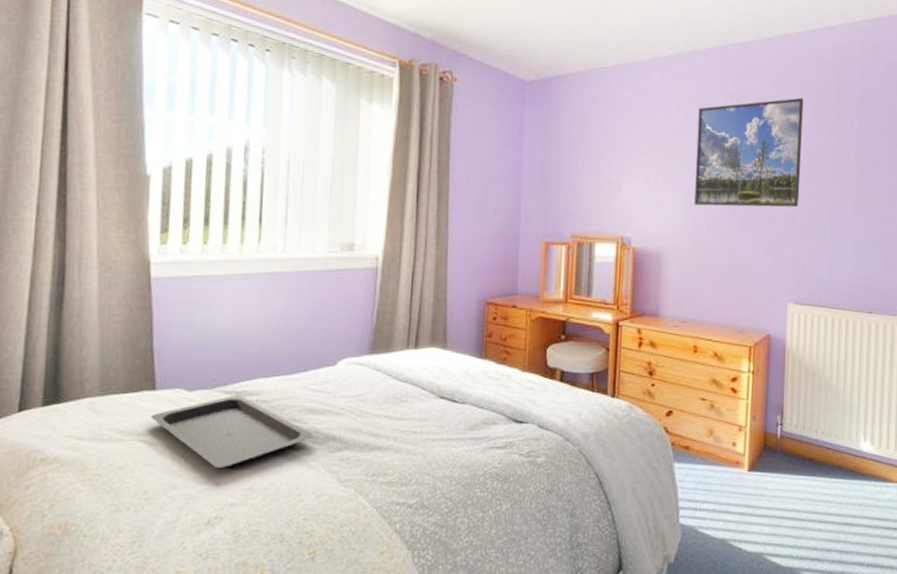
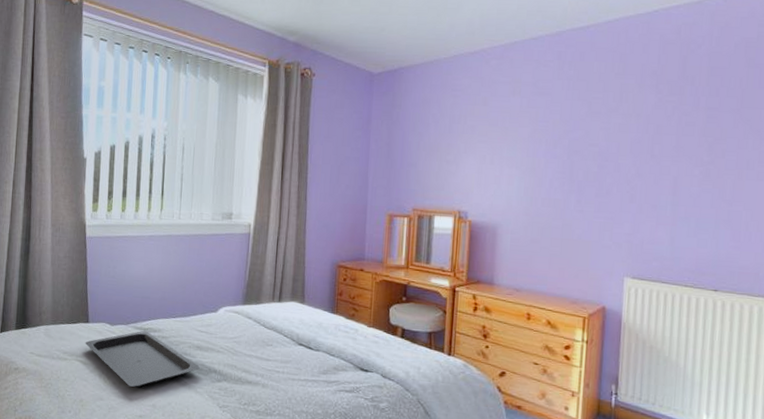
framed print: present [694,97,804,208] -> none [529,77,644,185]

